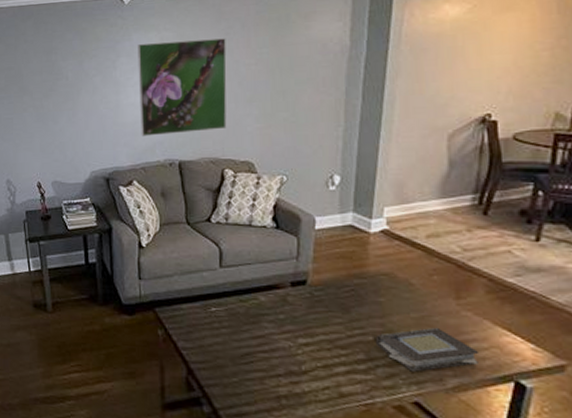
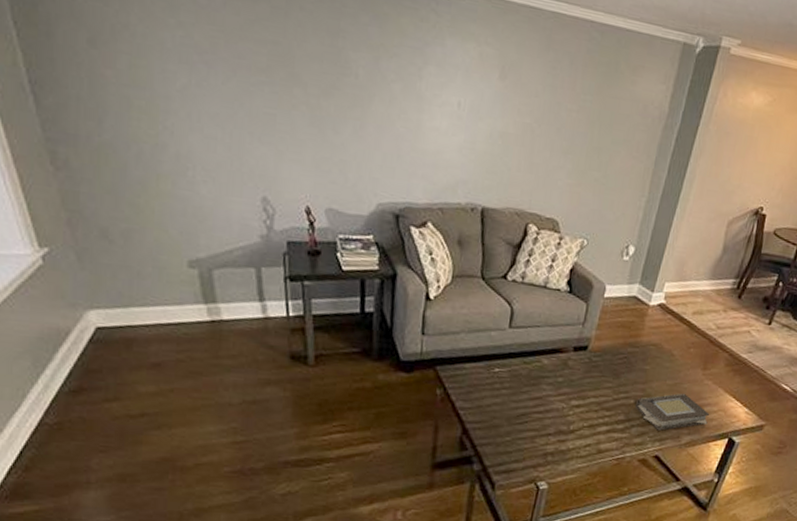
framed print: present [138,38,227,136] -> none [443,54,552,179]

